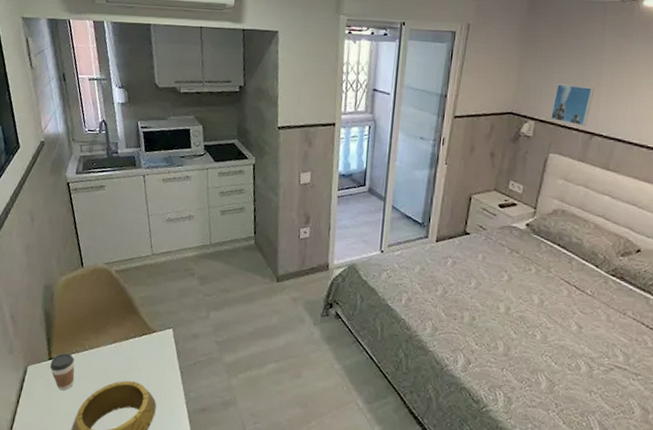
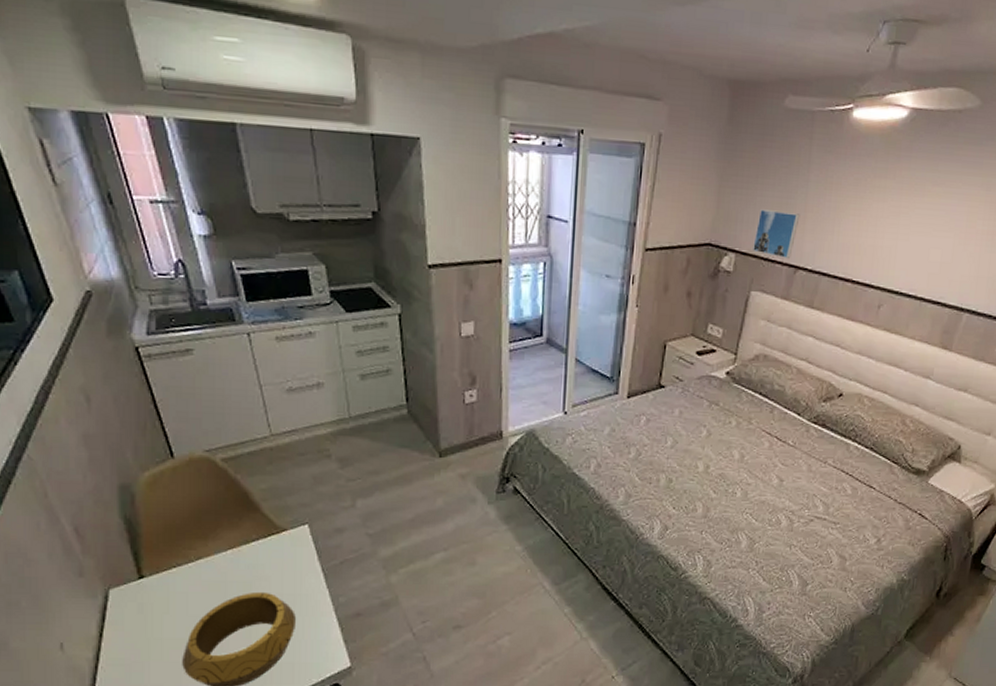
coffee cup: present [50,353,75,391] -> none [142,567,179,615]

